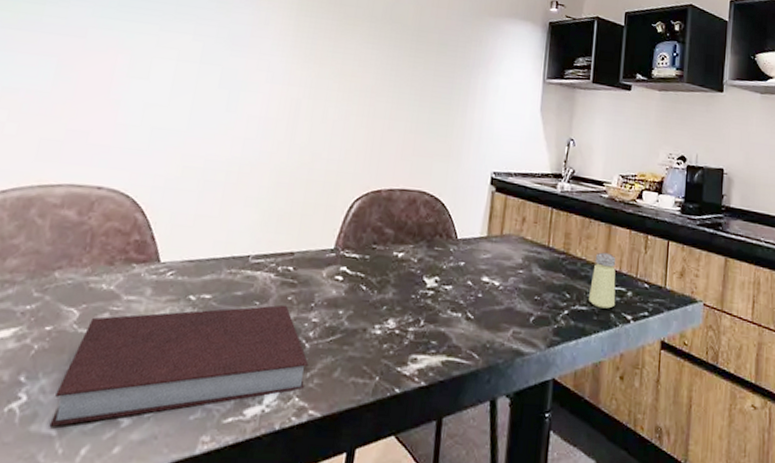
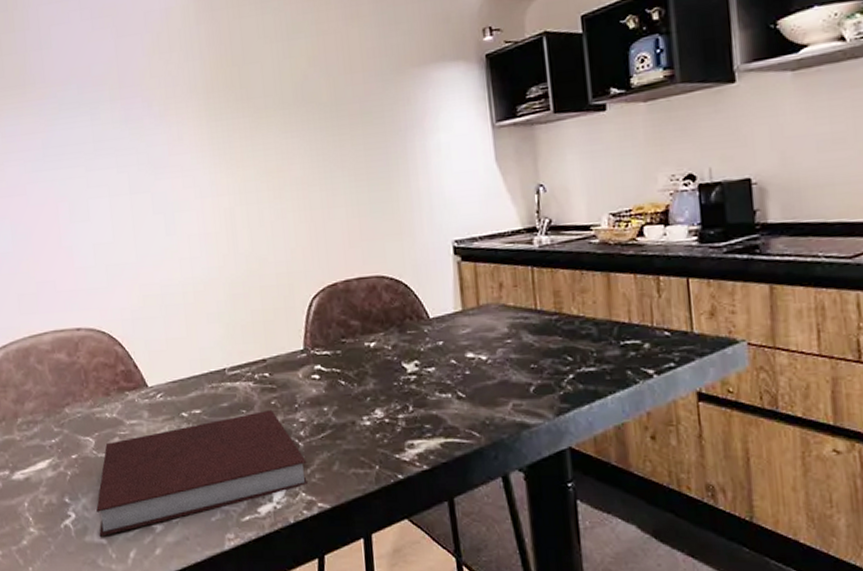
saltshaker: present [589,252,616,309] -> none [595,304,631,366]

